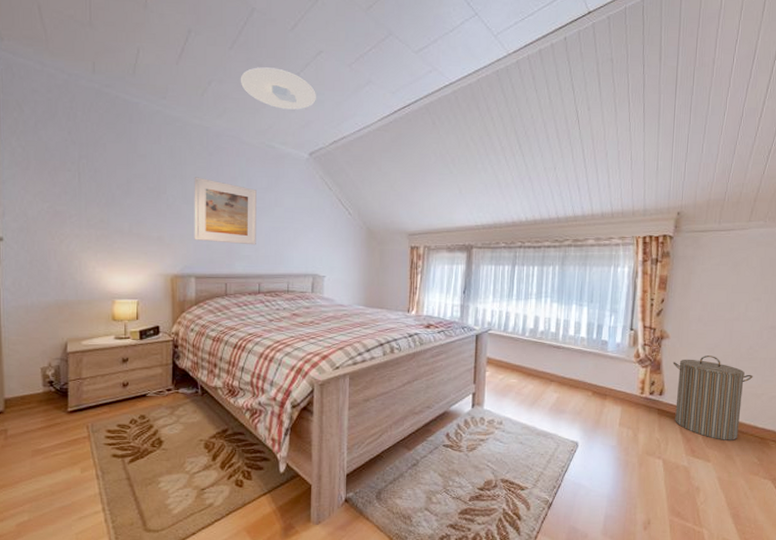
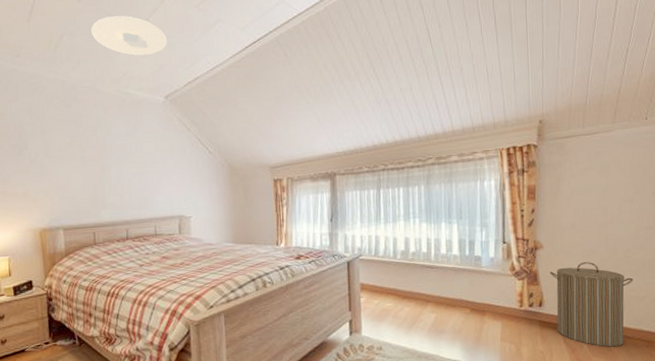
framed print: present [194,177,257,245] -> none [54,130,120,193]

